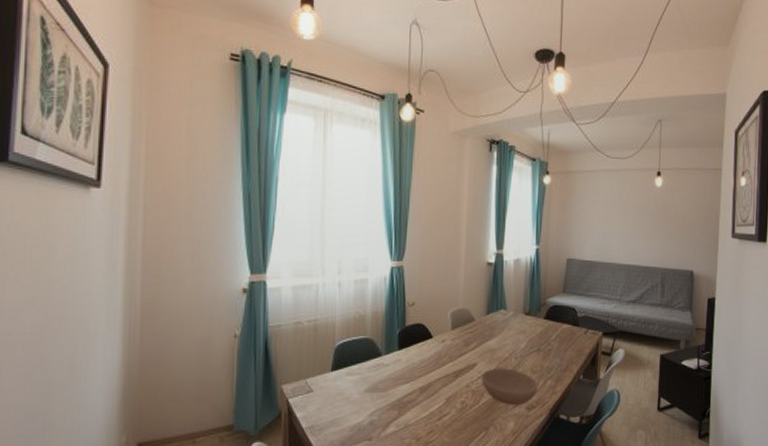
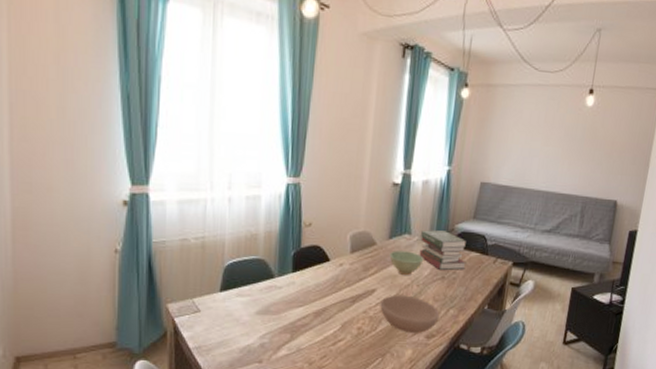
bowl: none [487,326,520,350] -> present [389,251,424,276]
books: none [515,305,559,342] -> present [419,230,466,270]

